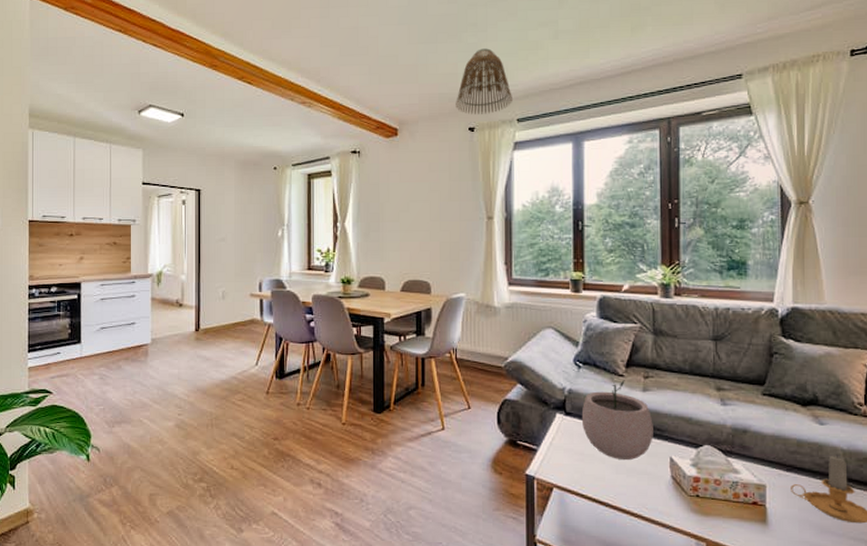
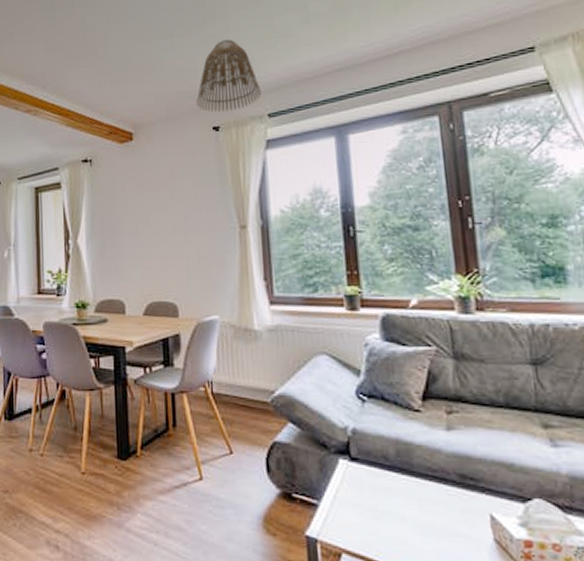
plant pot: present [581,377,653,461] -> none [370,413,466,519]

